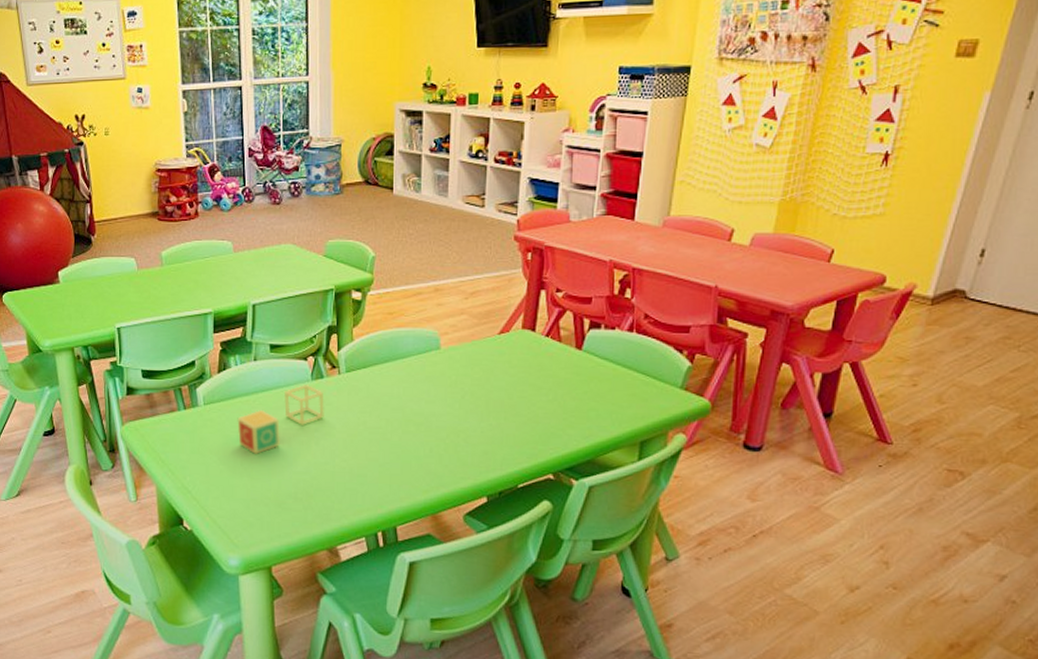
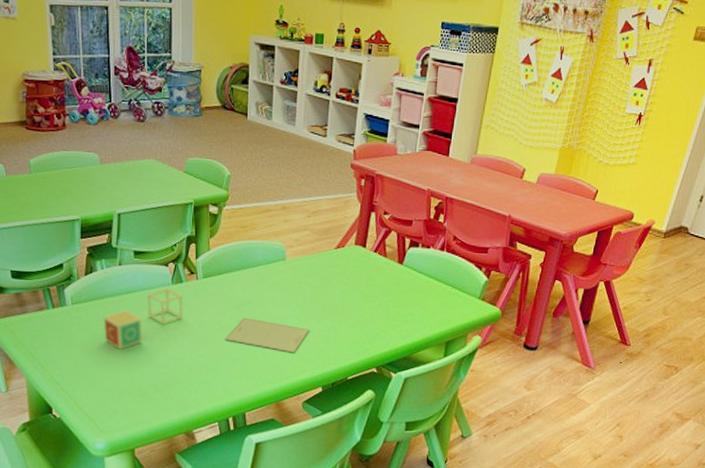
paper: none [371,416,471,457] -> present [224,317,310,353]

